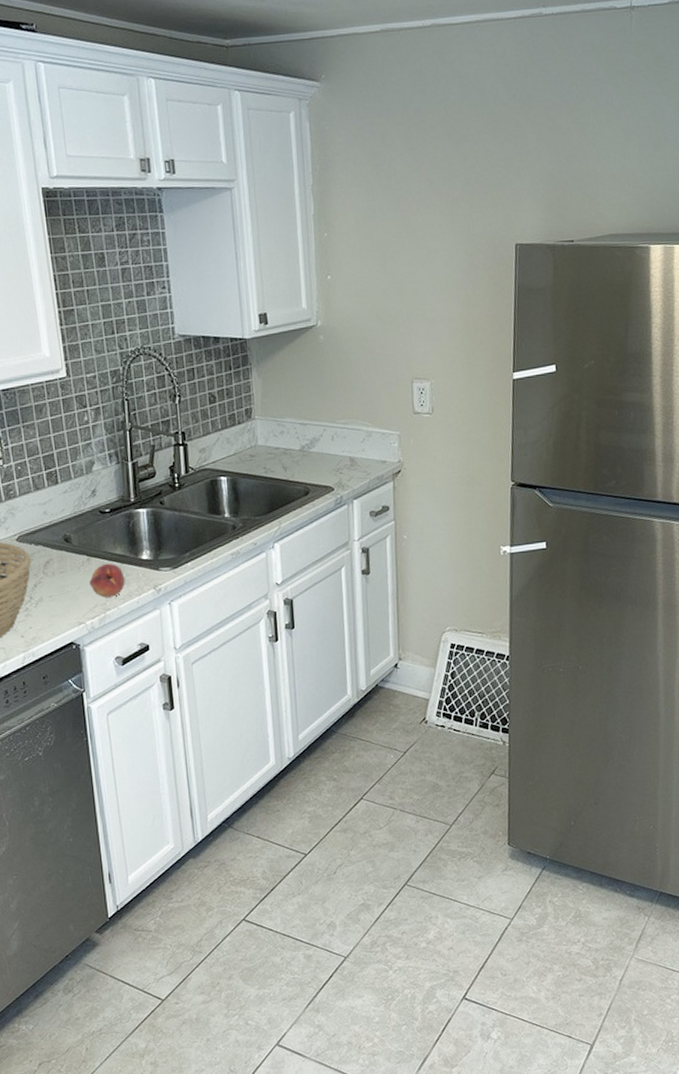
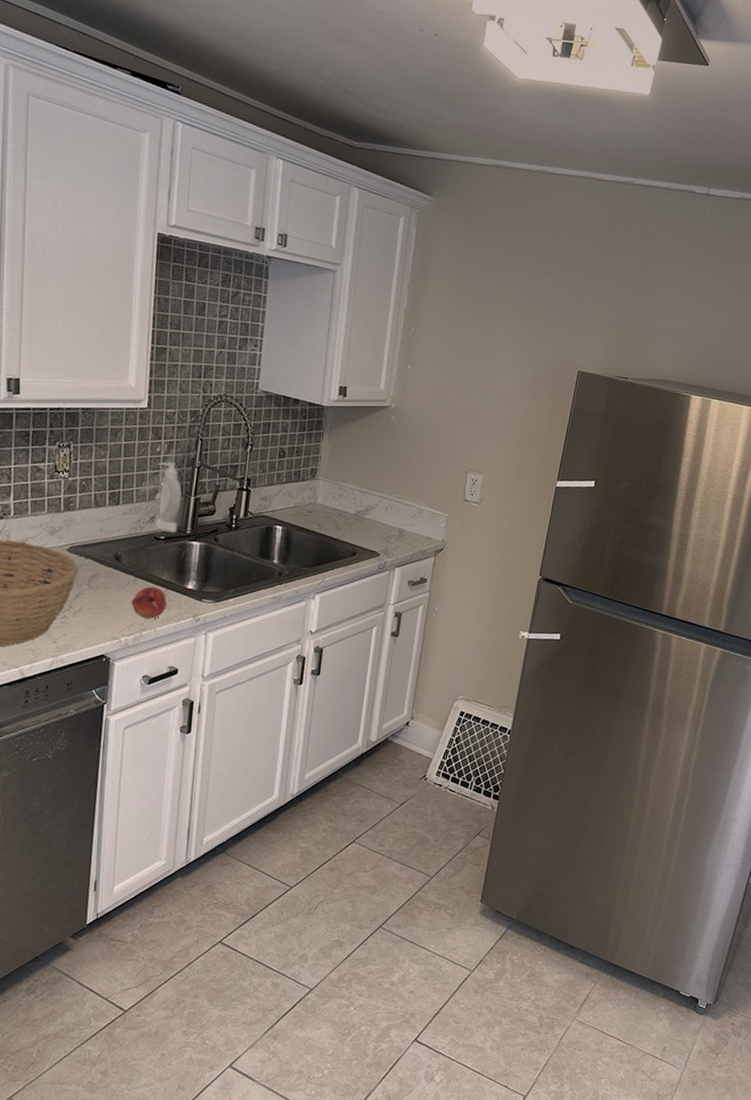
soap bottle: none [88,429,122,505] -> present [156,462,182,534]

